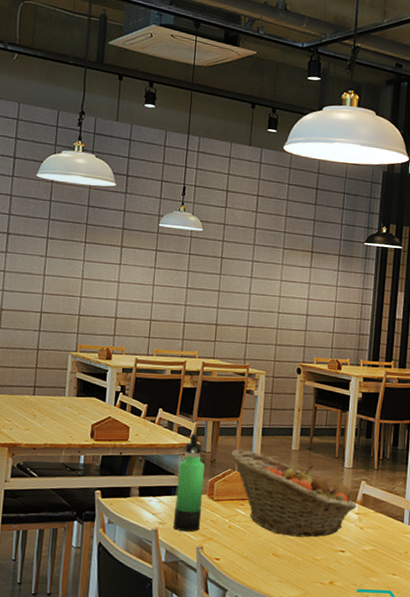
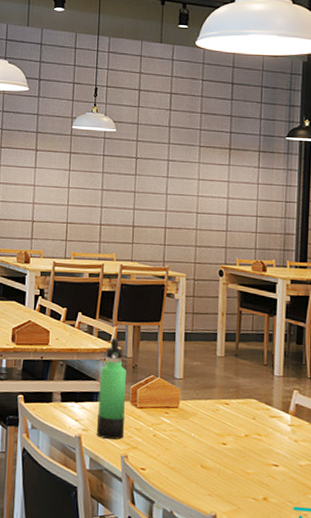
fruit basket: present [231,449,357,537] -> none [153,354,290,449]

